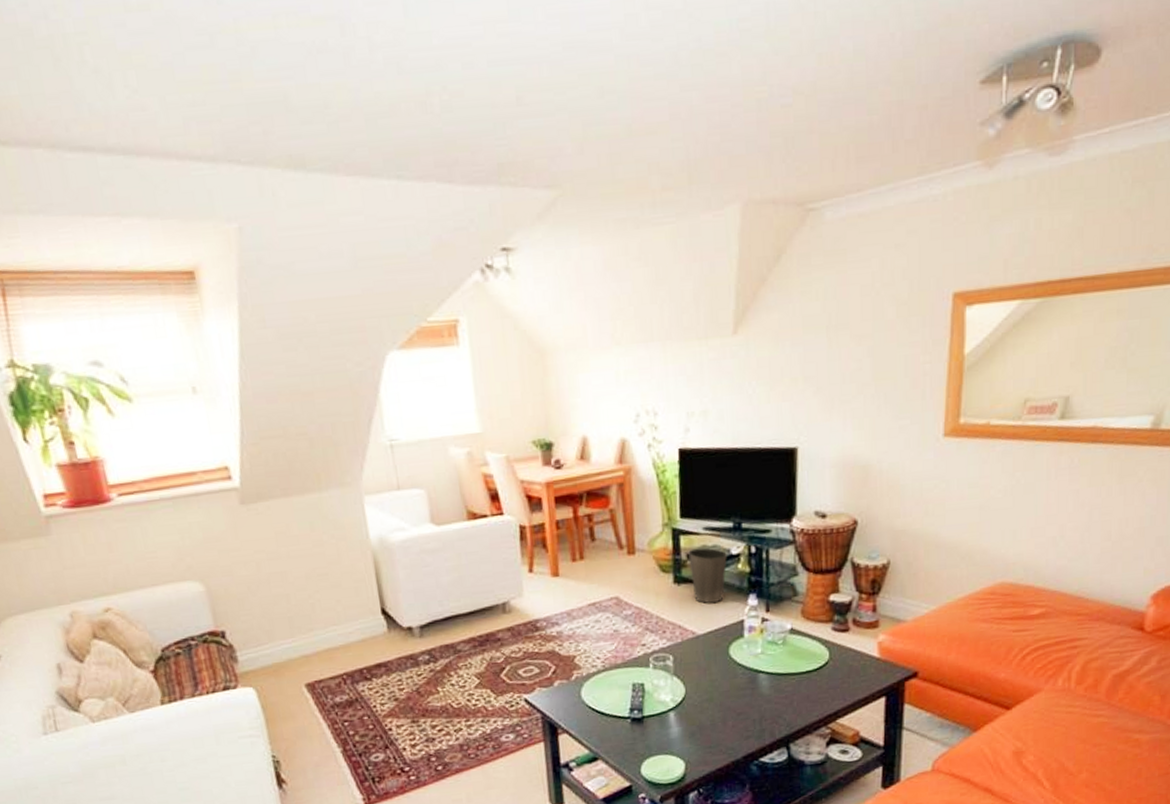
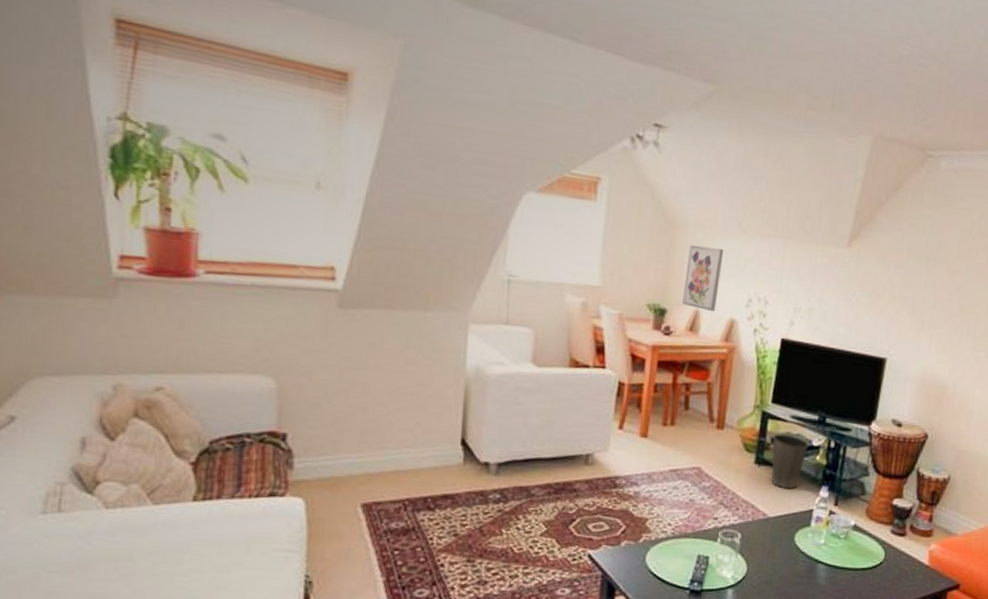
wall art: none [563,366,603,436] -> present [682,245,724,312]

